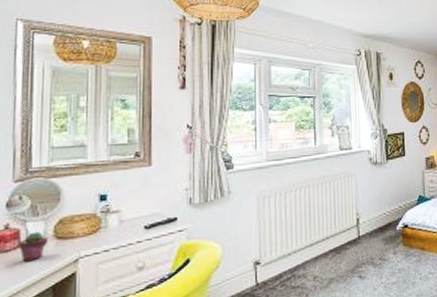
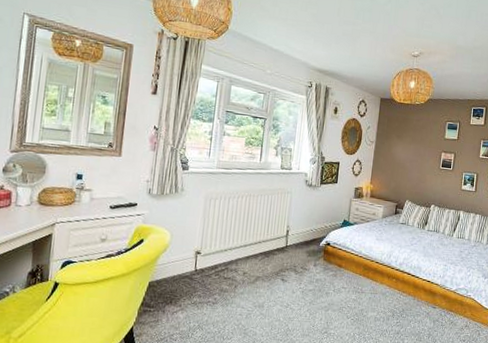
potted succulent: present [18,231,49,262] -> none [9,195,33,219]

